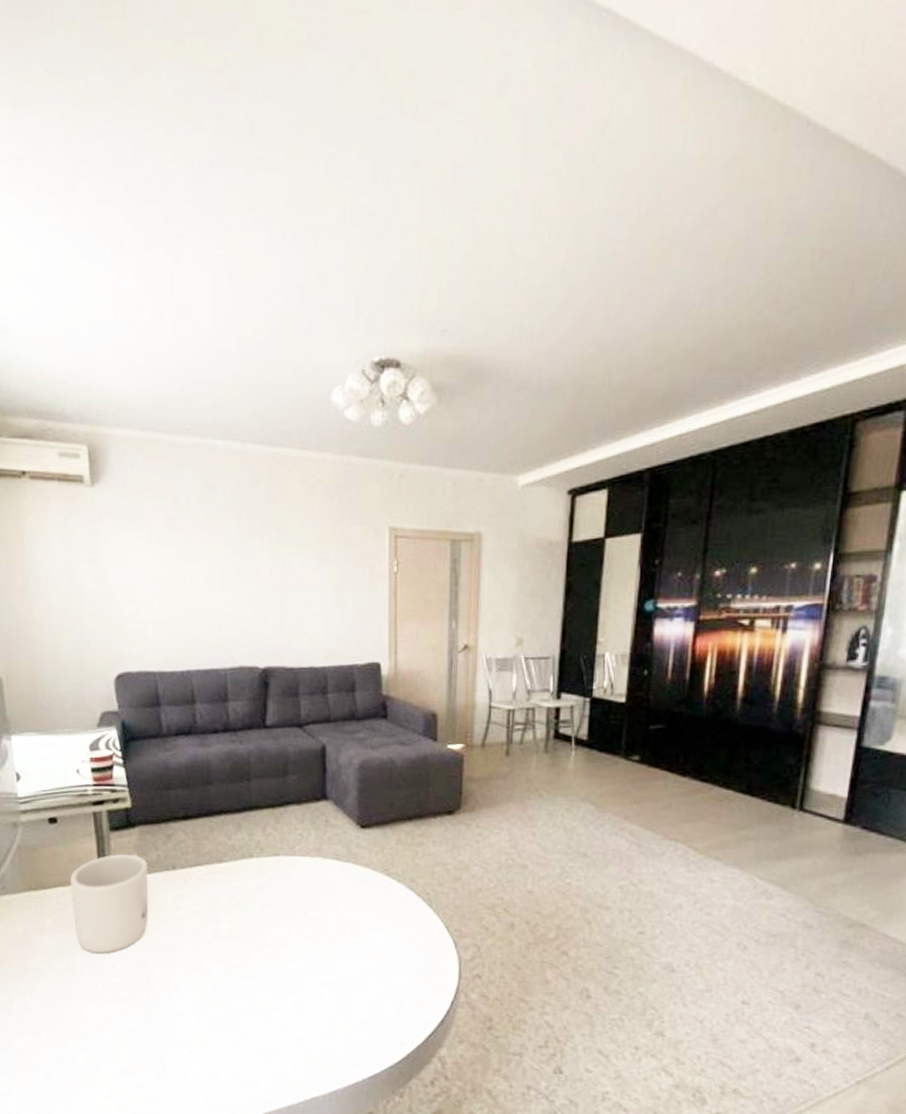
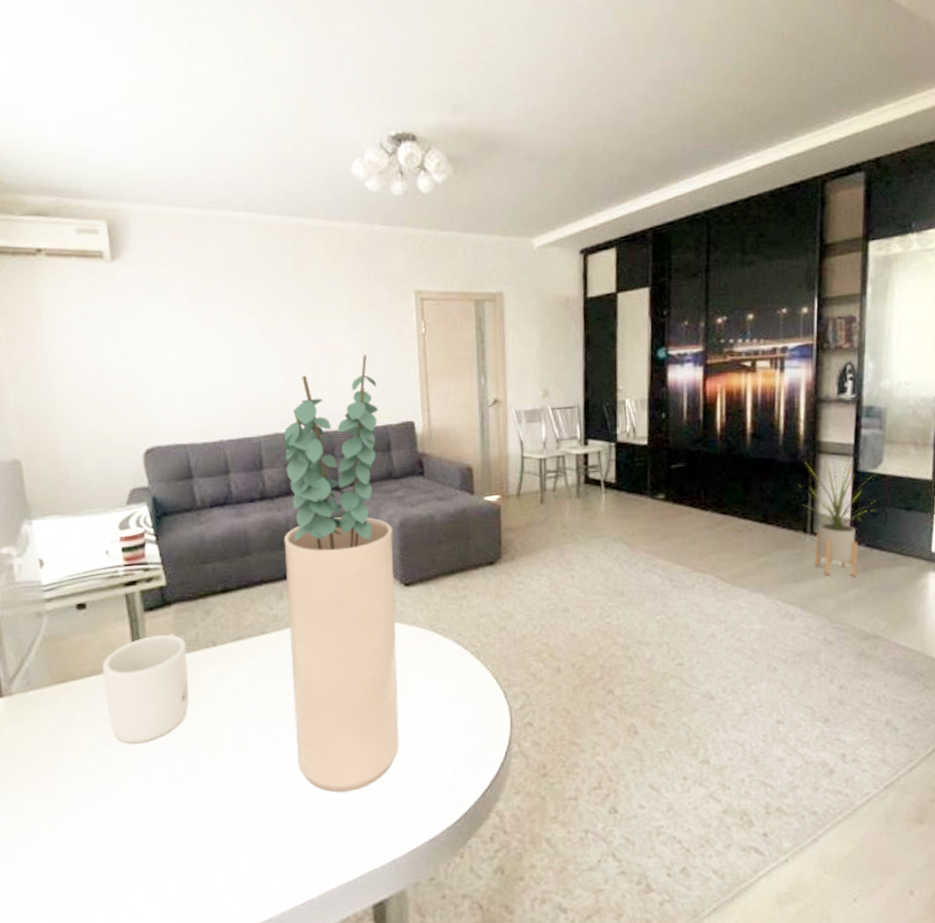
vase: none [244,592,352,1021] -> present [283,355,399,792]
house plant: none [792,724,884,860] -> present [799,453,877,577]

